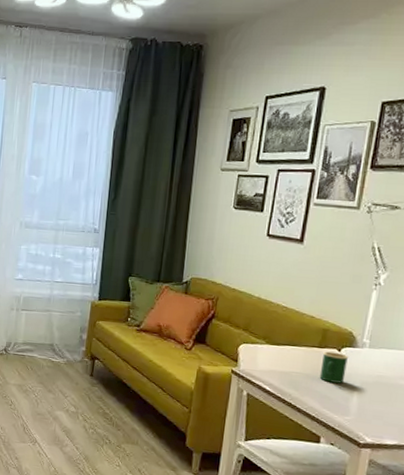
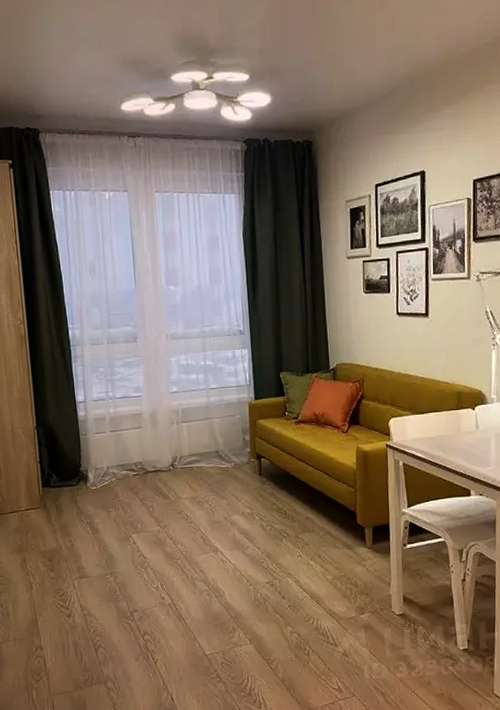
mug: present [319,351,349,384] -> none [460,411,482,440]

